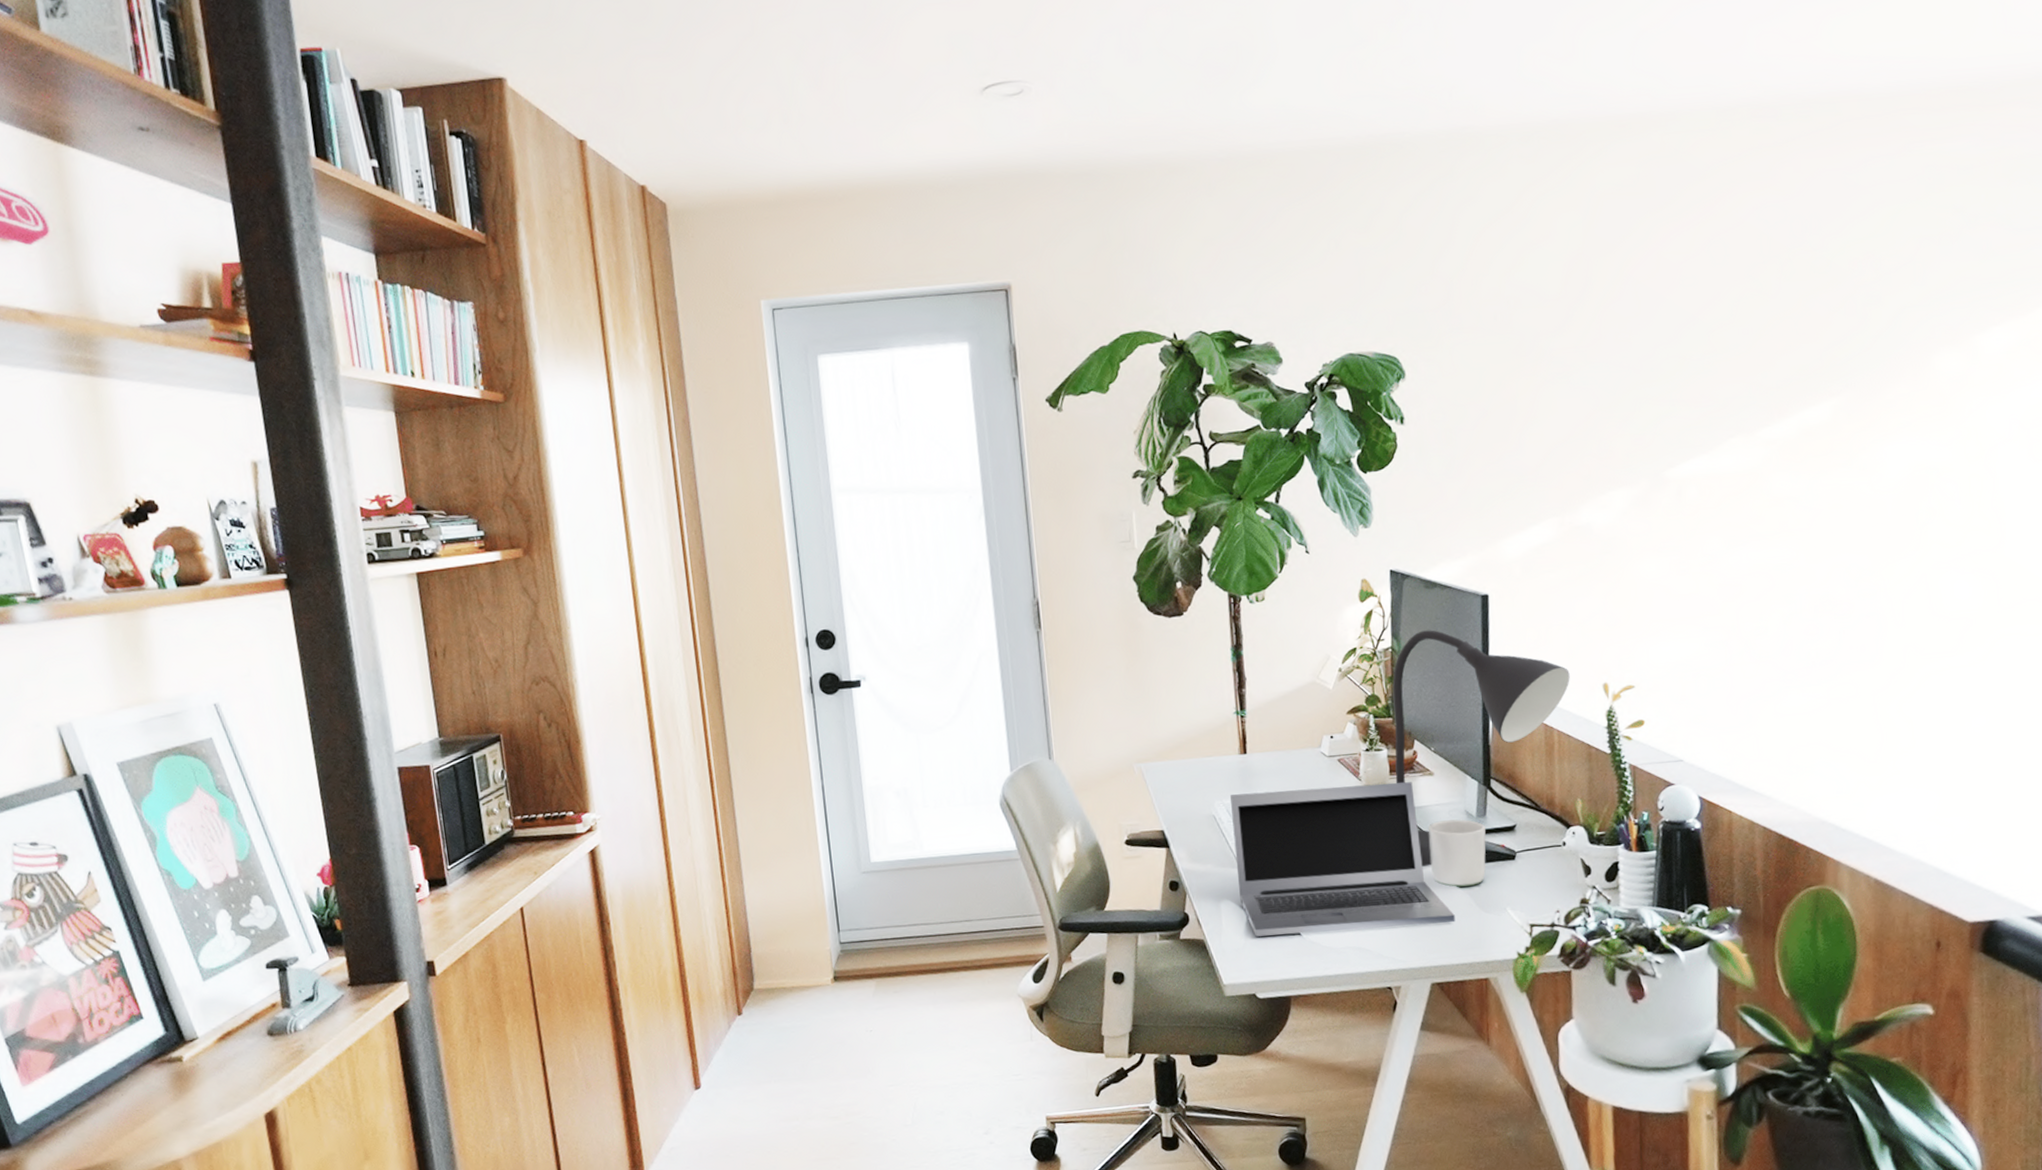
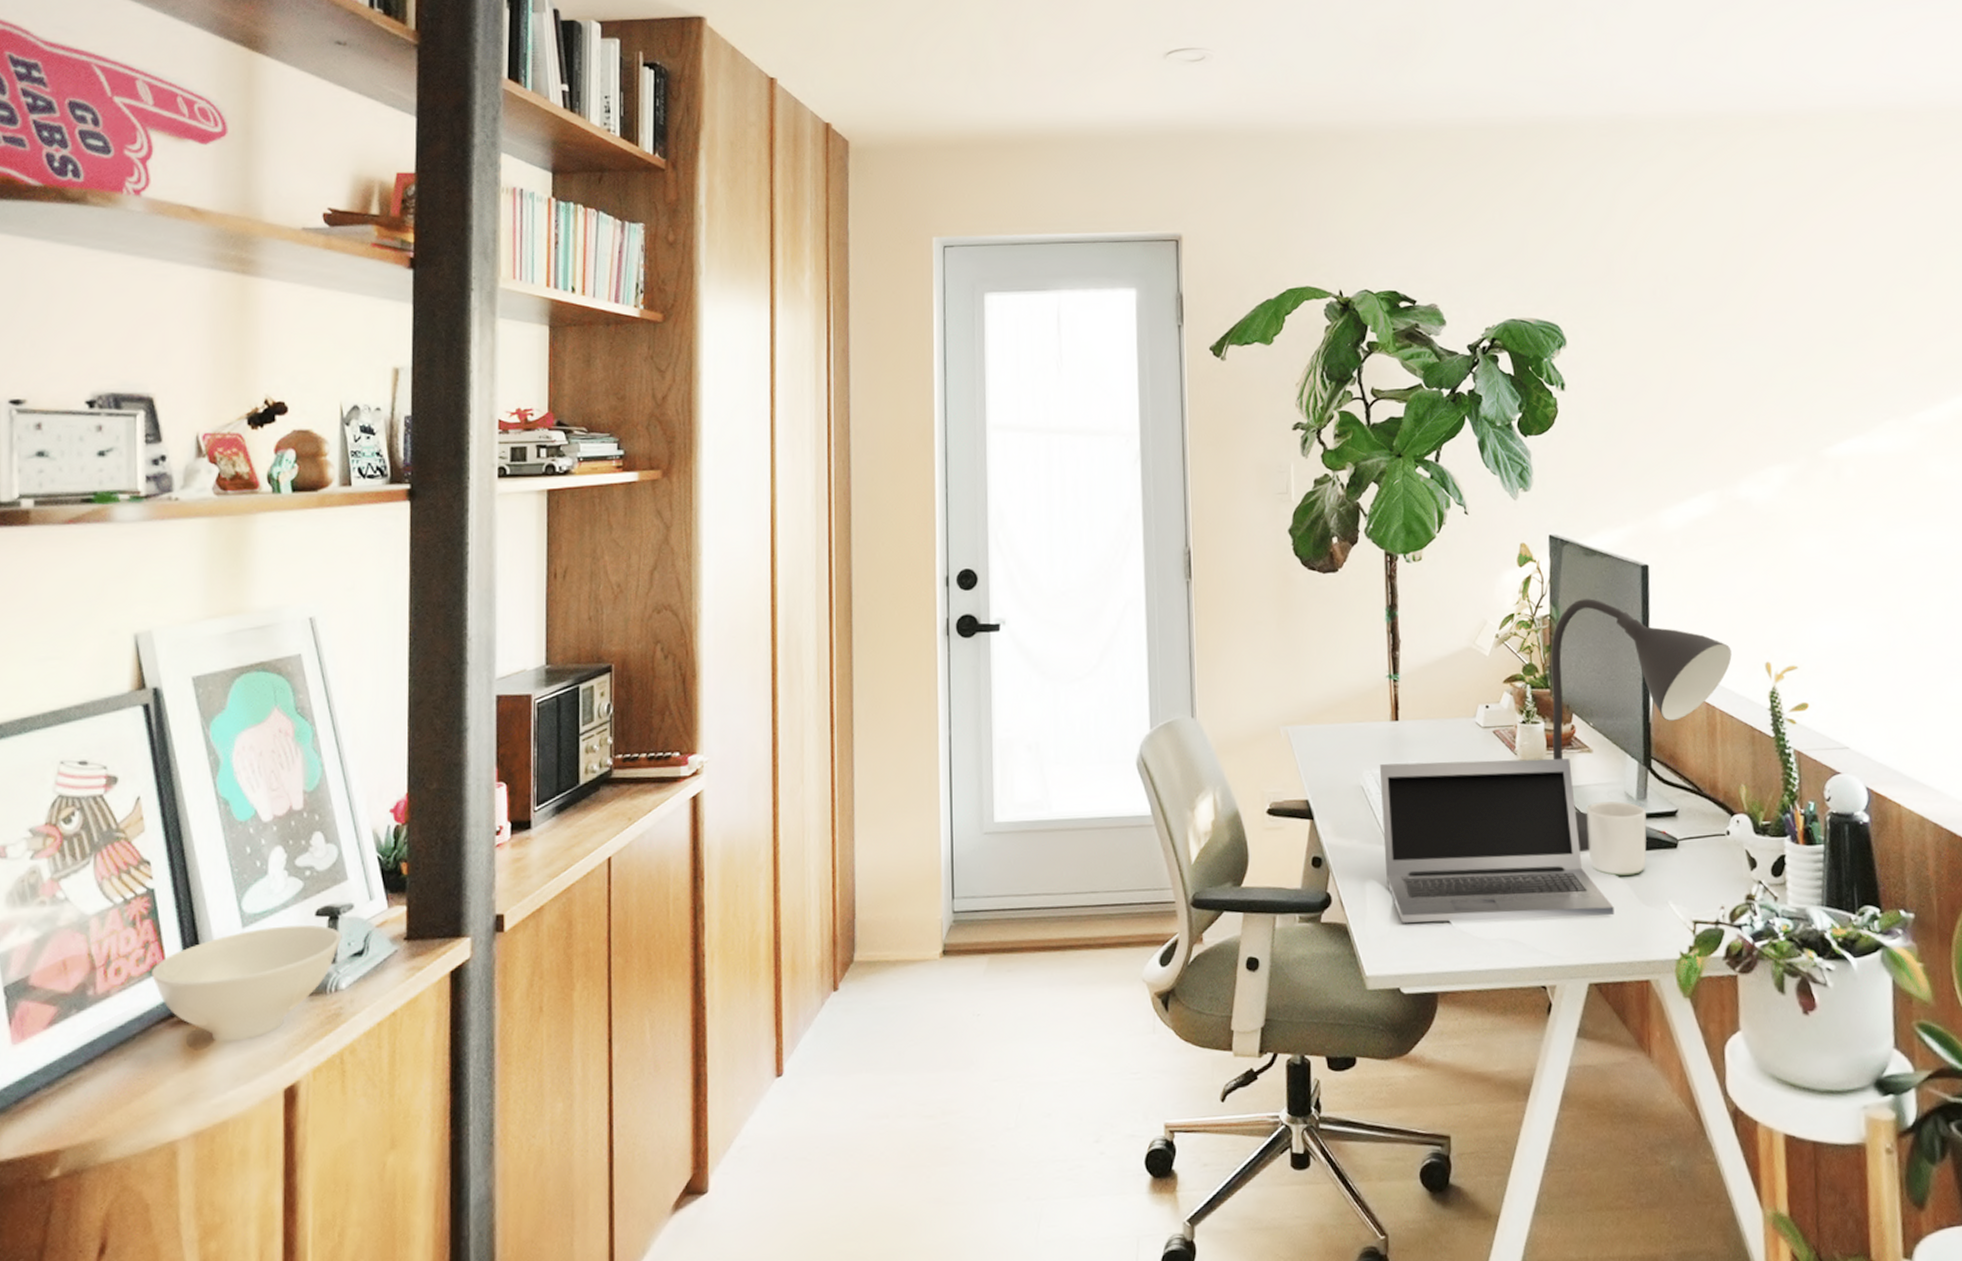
bowl: none [130,976,293,1078] -> present [150,924,342,1043]

